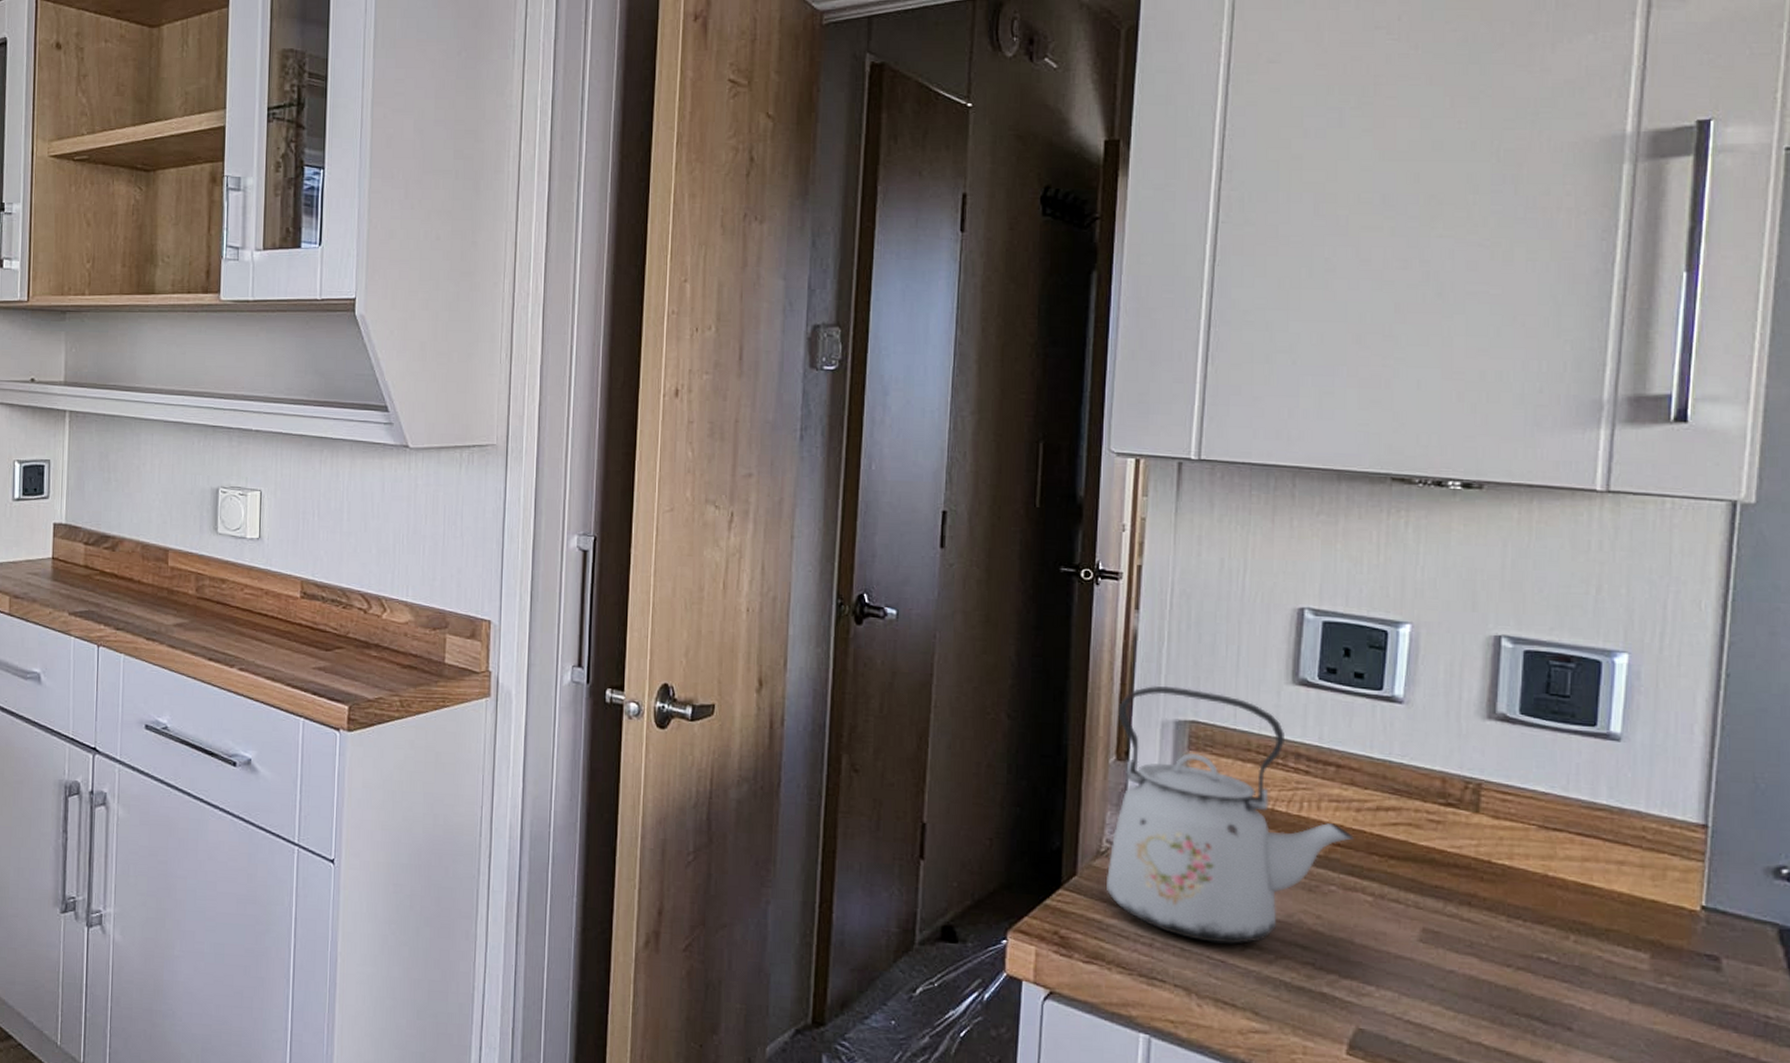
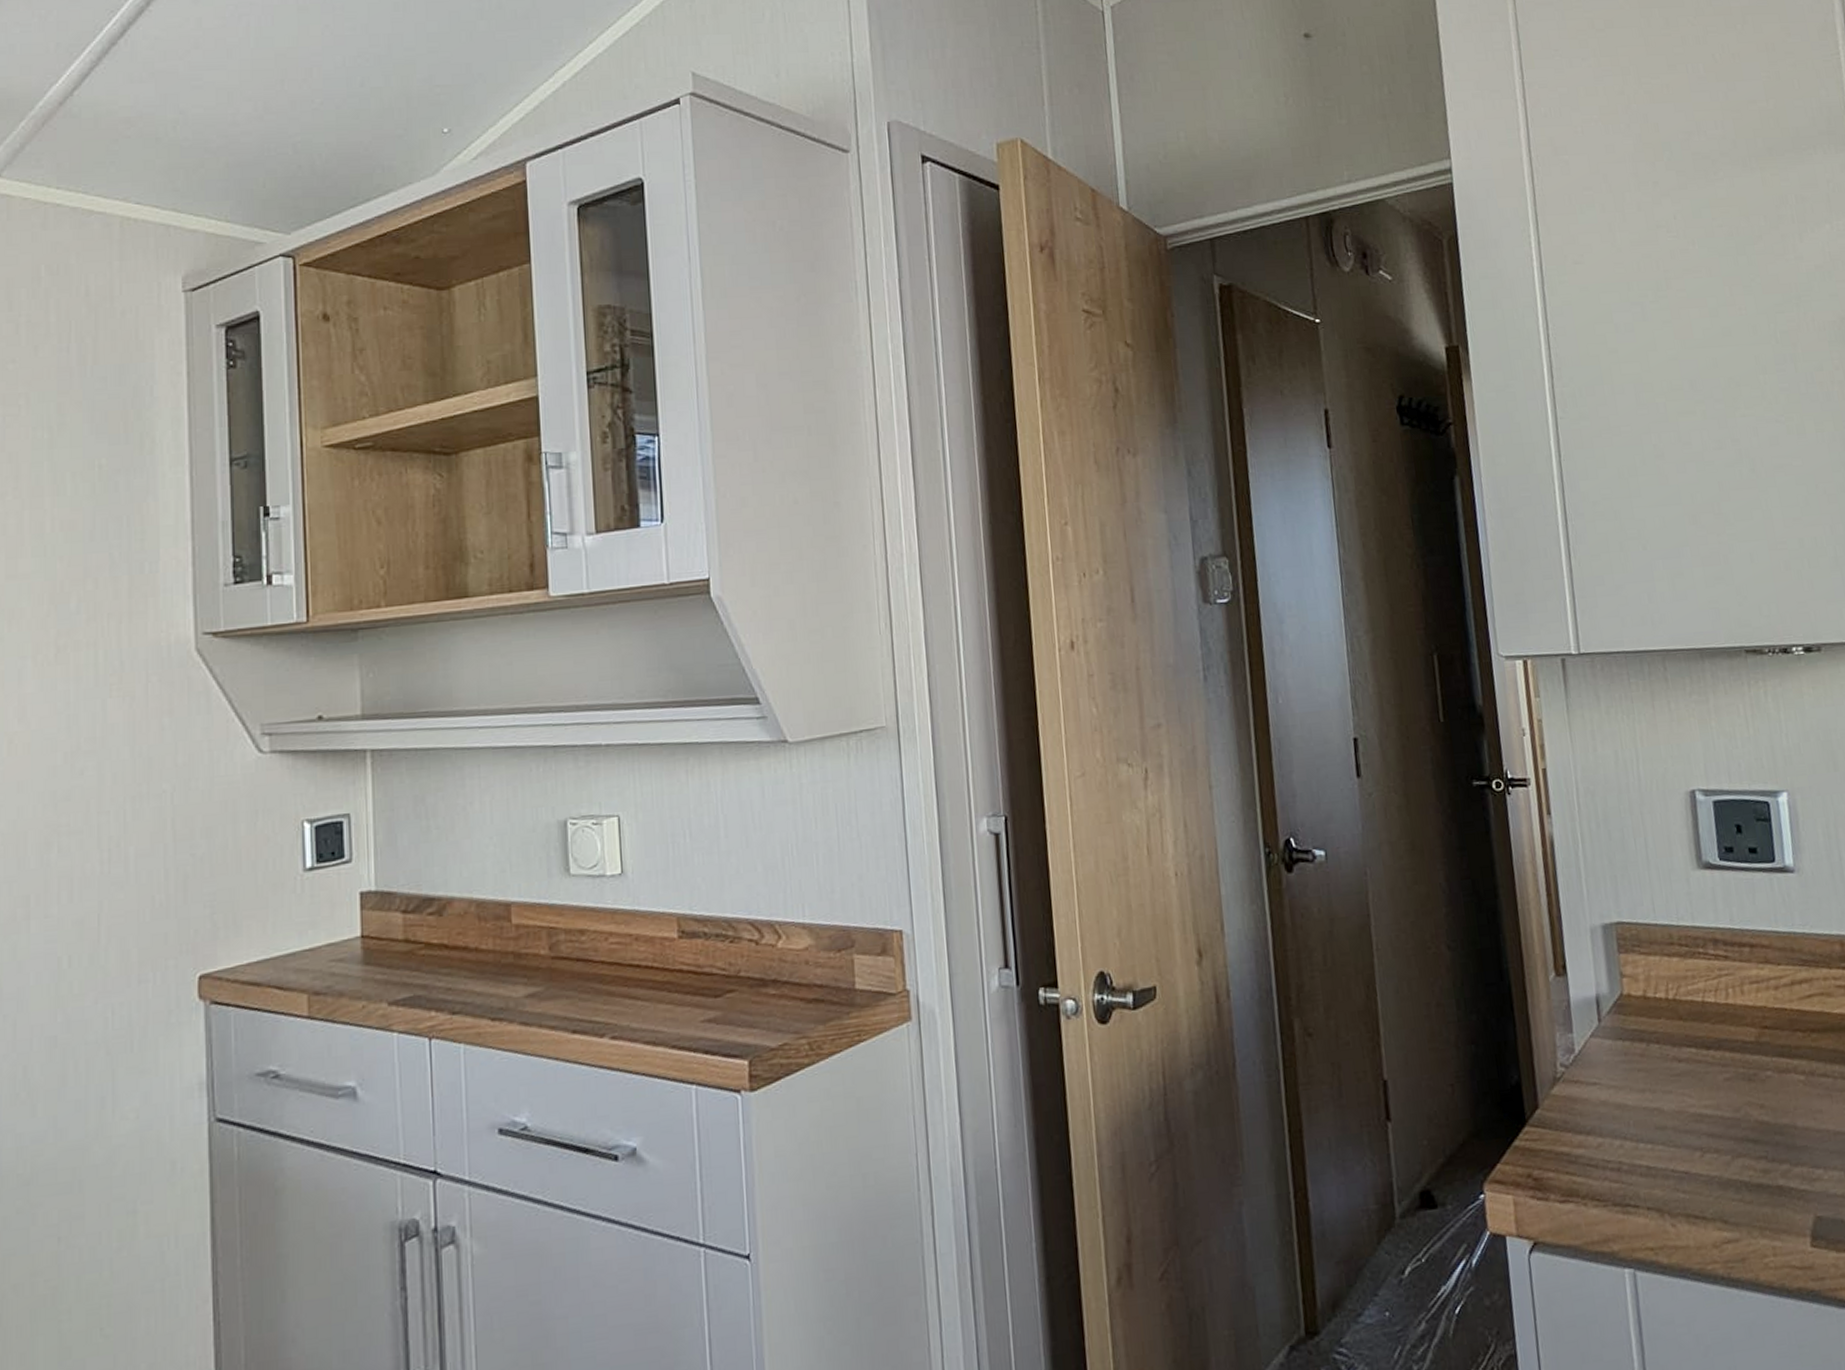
kettle: present [1107,685,1354,944] -> none [1549,888,1778,1155]

